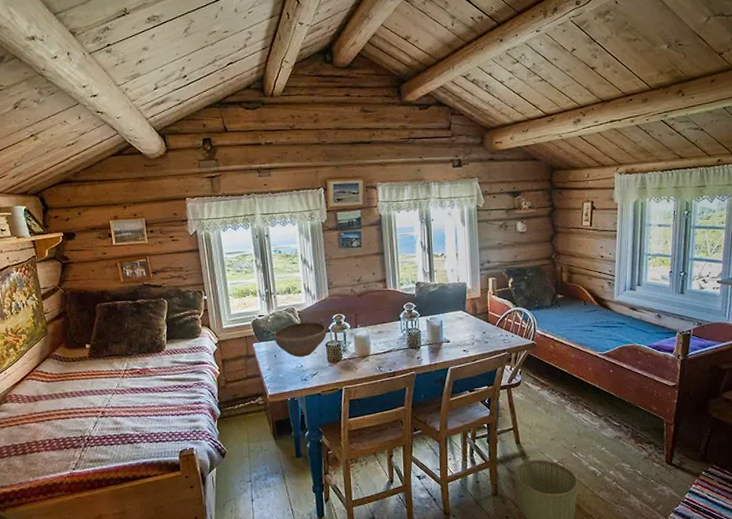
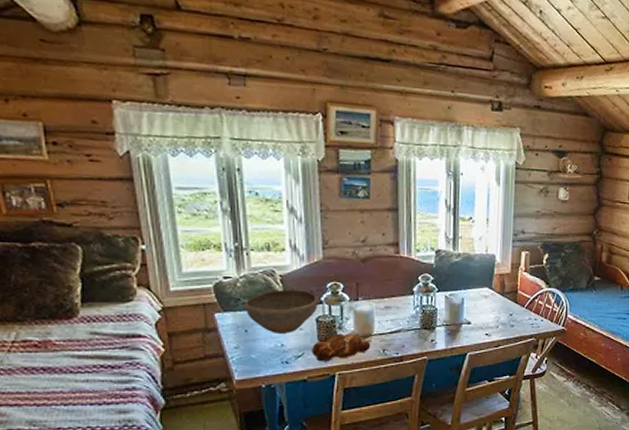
bread loaf: none [324,354,369,379] -> present [312,333,371,362]

